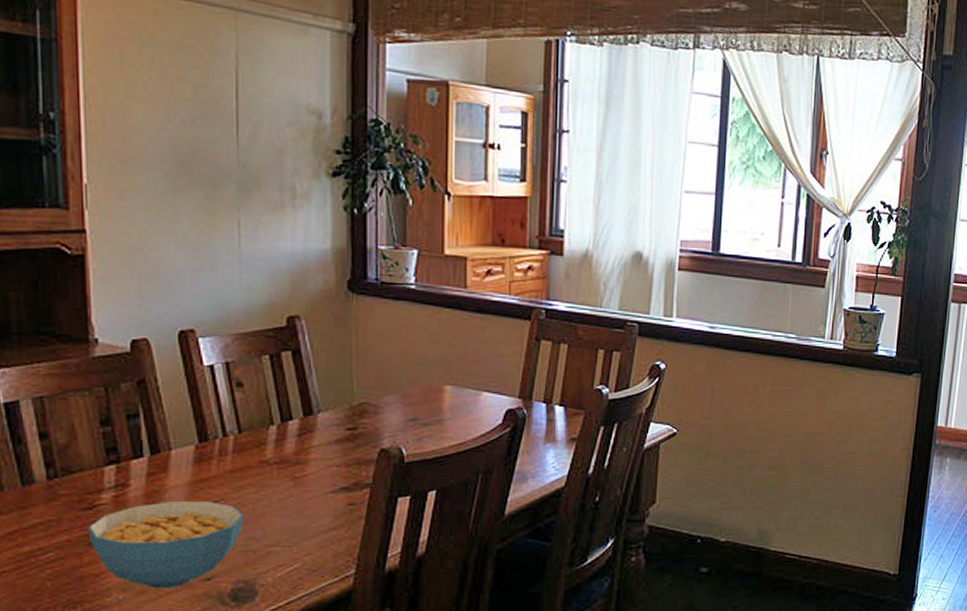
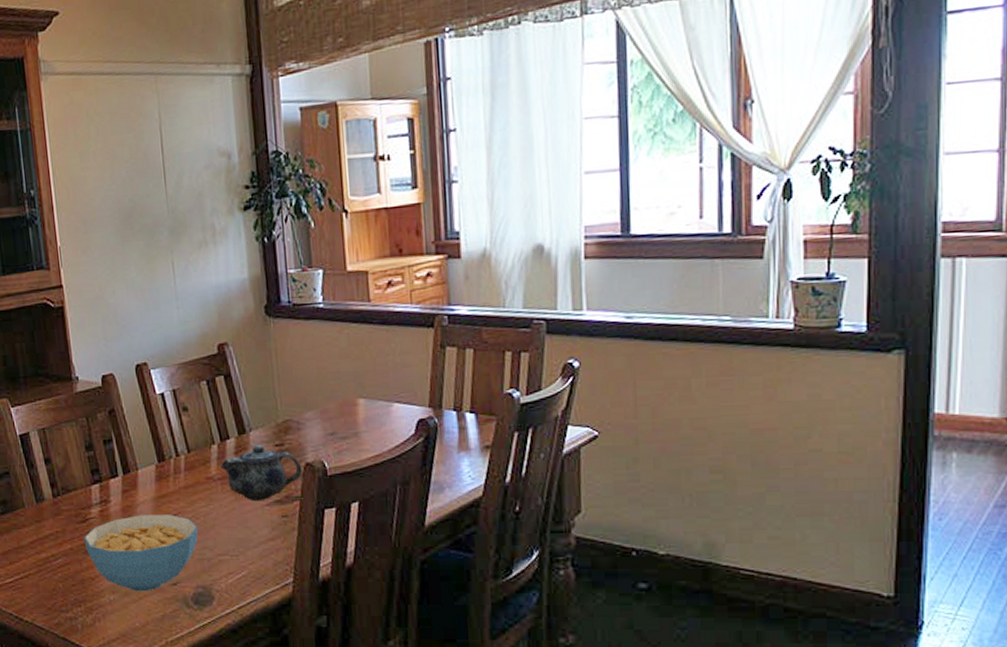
teapot: none [279,427,376,488] -> present [220,444,303,502]

